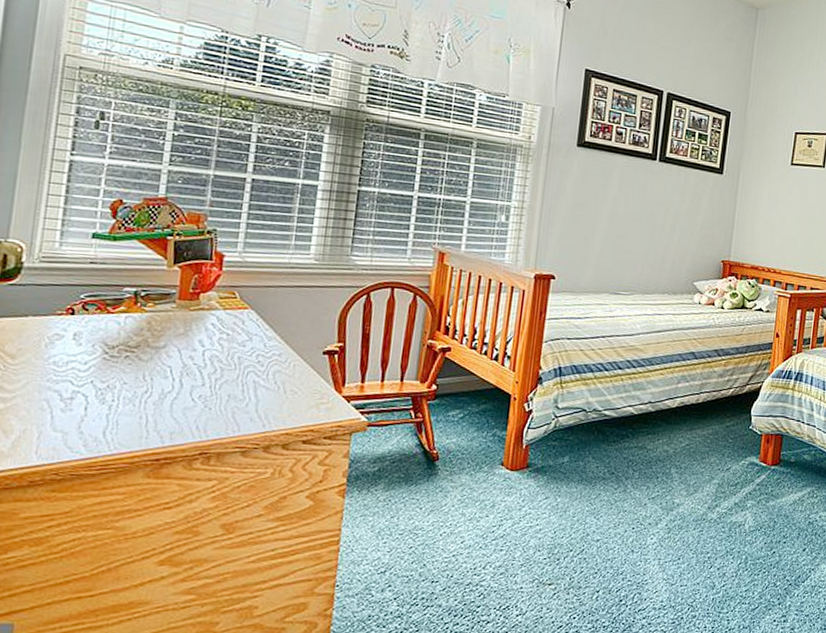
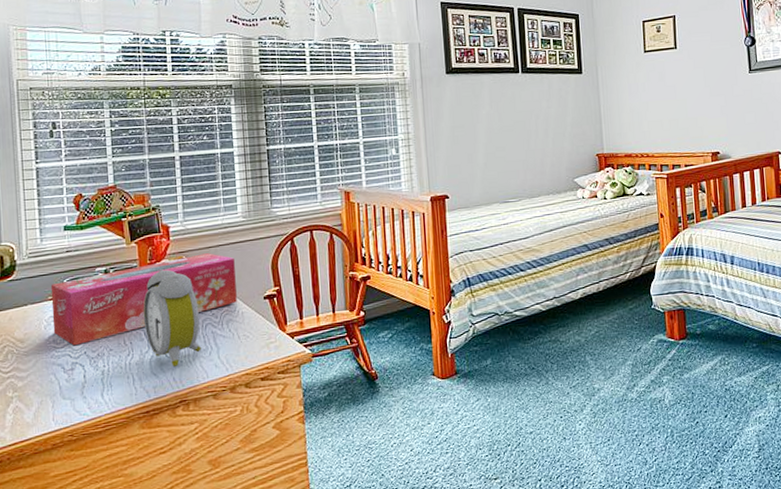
tissue box: none [55,292,296,372] -> present [50,253,237,346]
alarm clock: none [171,302,243,415] -> present [143,269,201,368]

